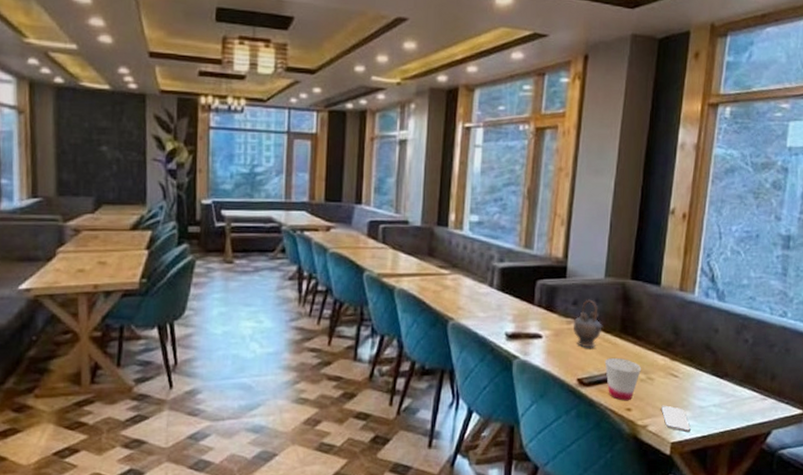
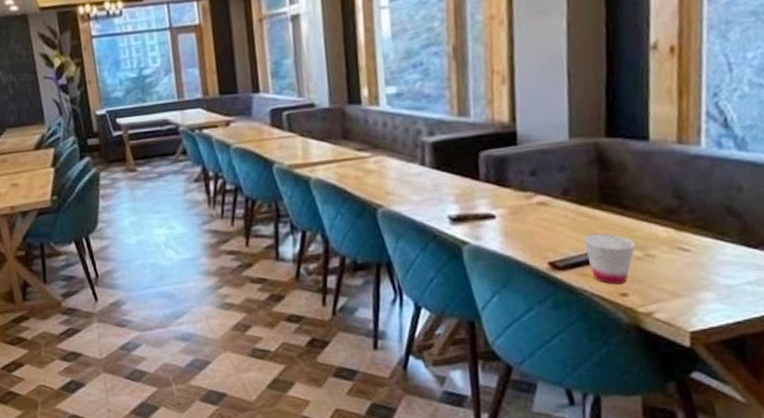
teapot: present [573,299,604,348] -> none [533,167,576,225]
smartphone: present [661,405,691,433] -> none [670,286,717,319]

